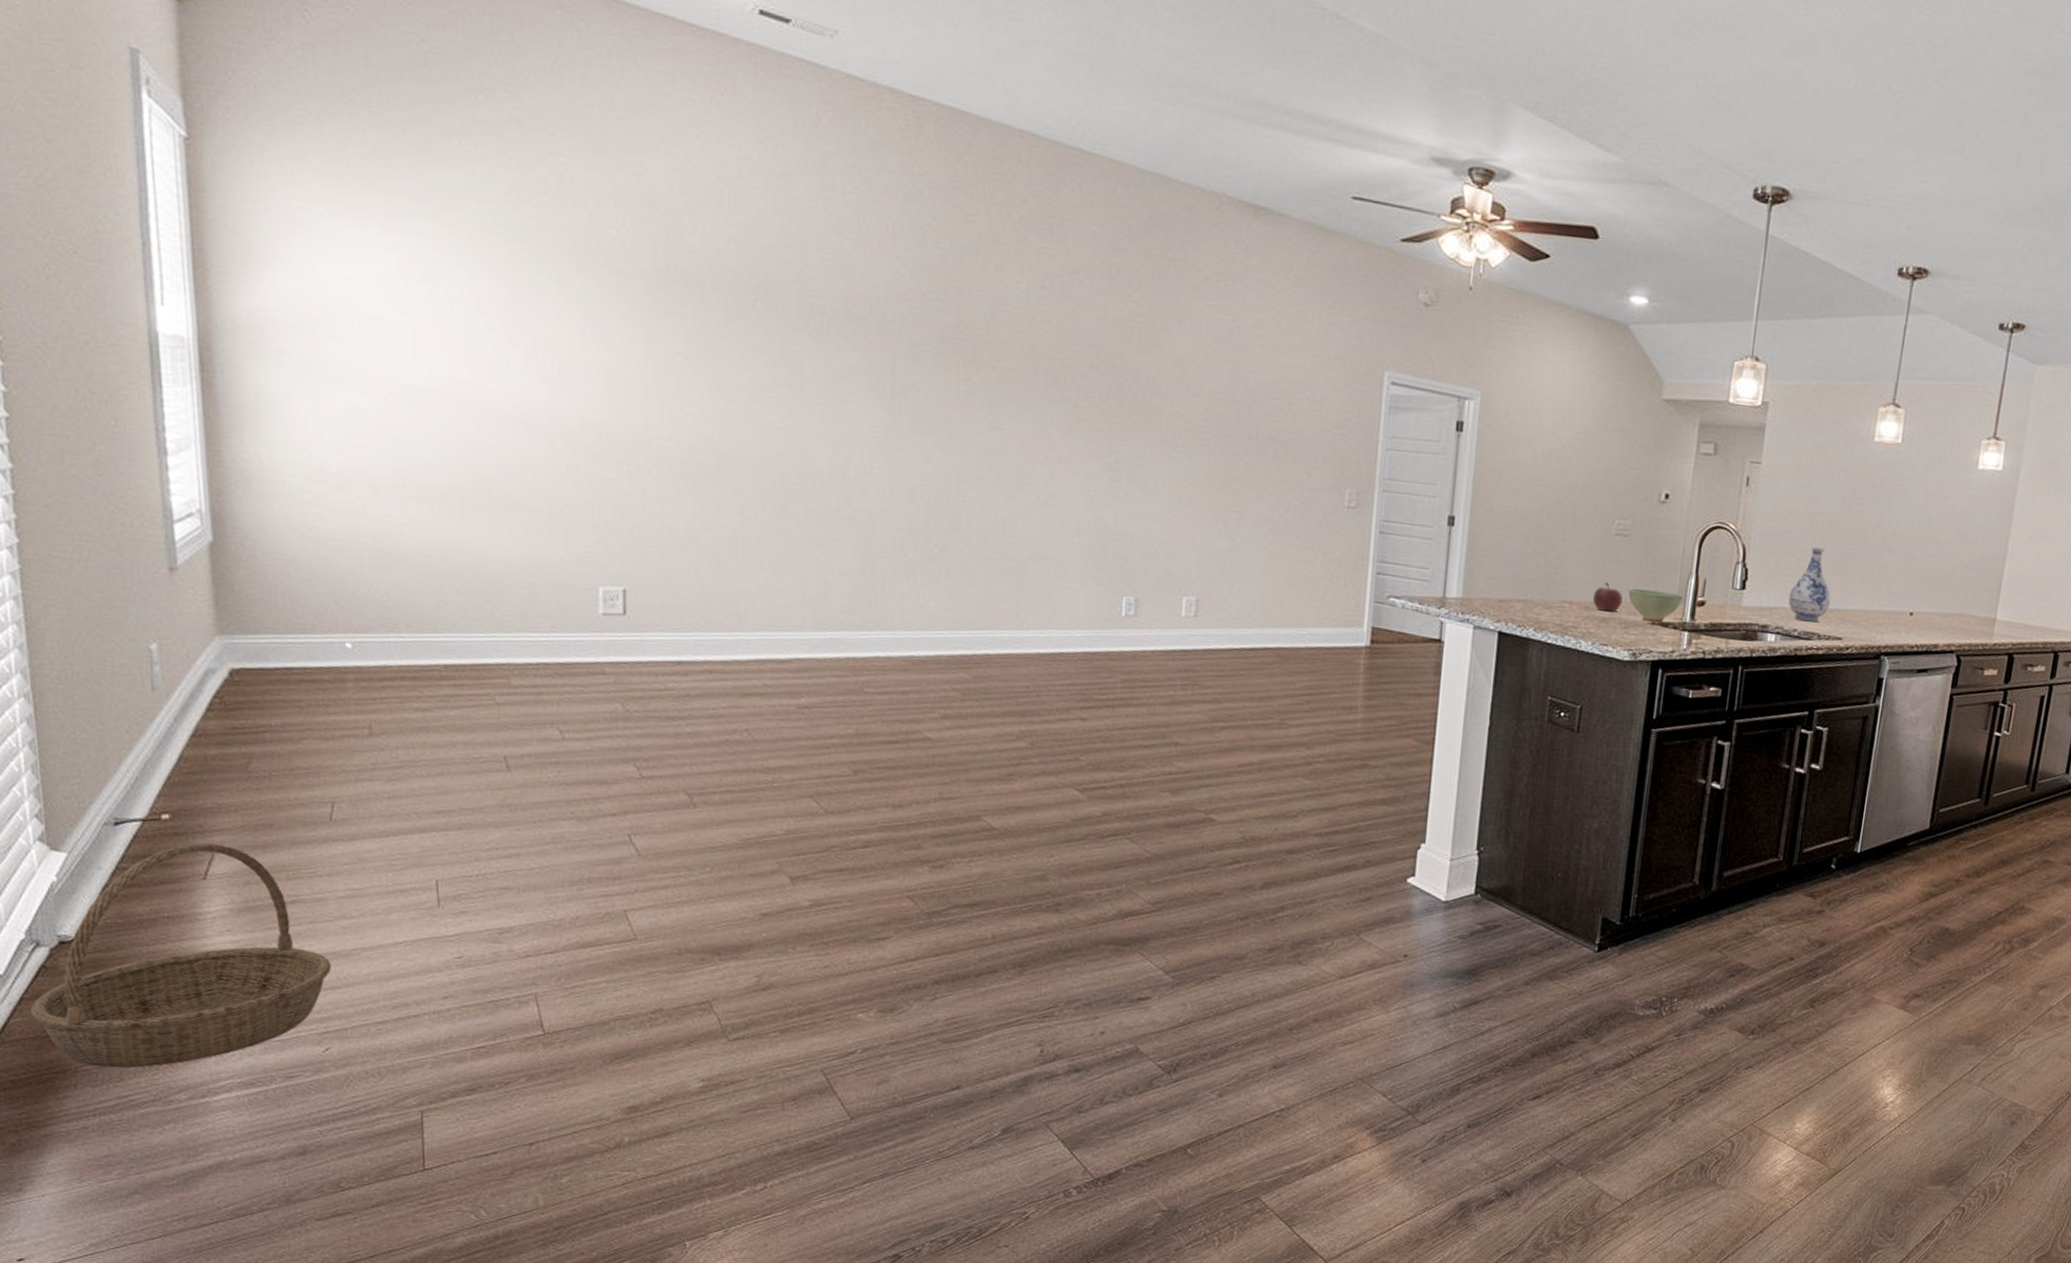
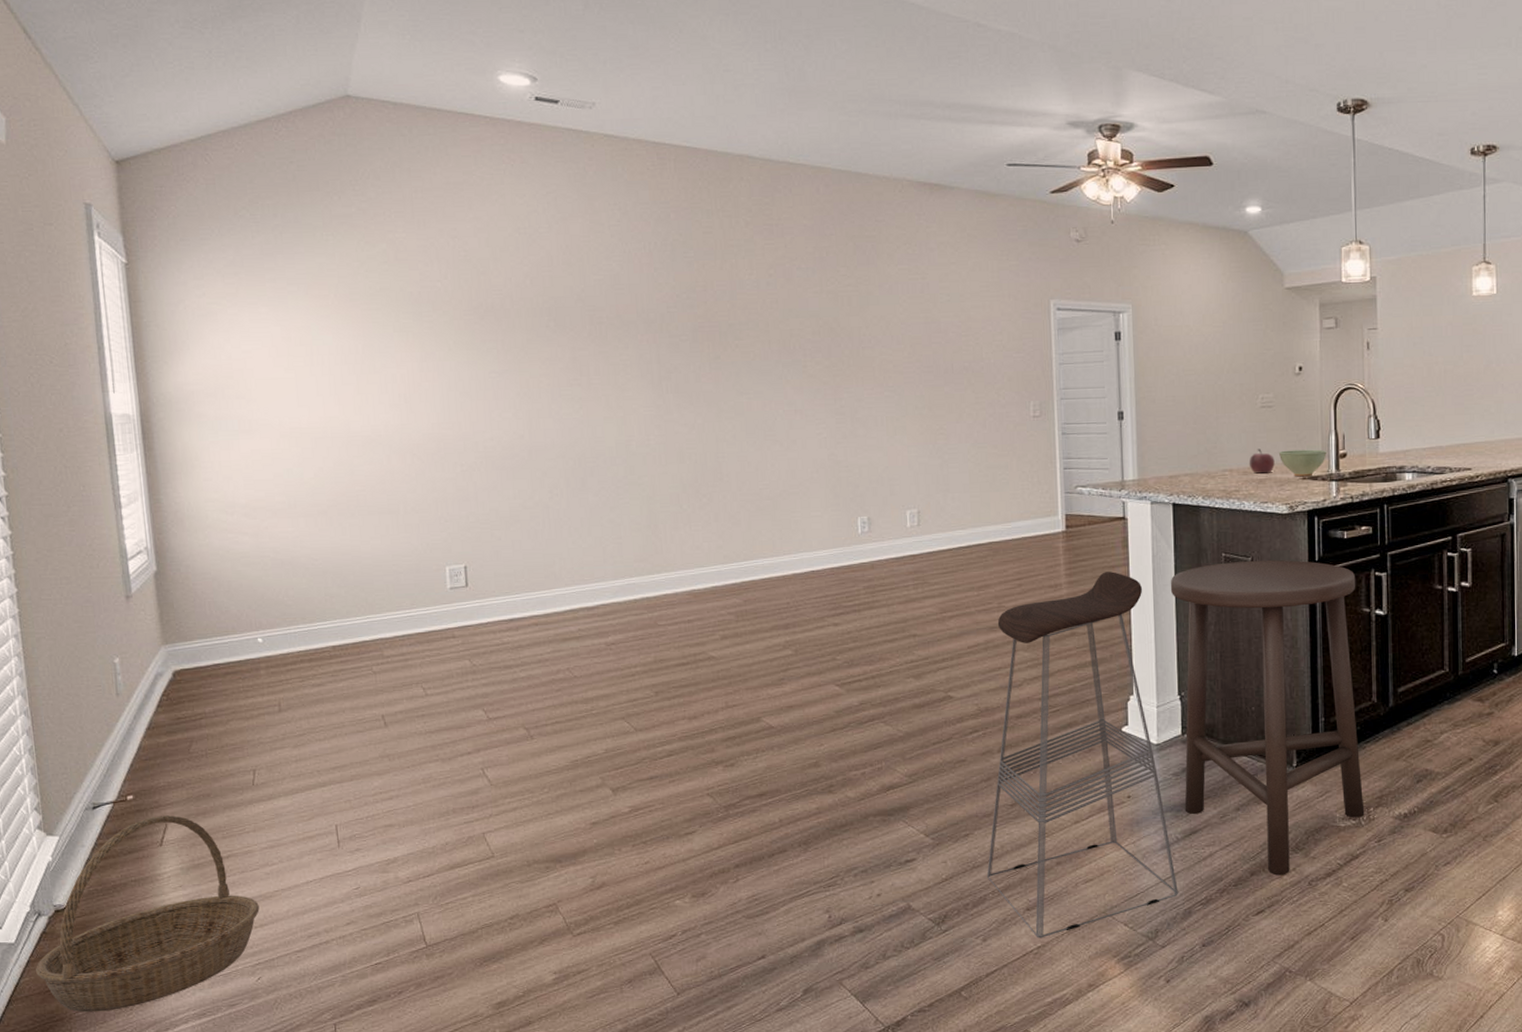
bar stool: none [1231,699,1452,1100] -> present [986,571,1178,938]
bar stool: none [1467,707,1696,1060] -> present [1170,560,1365,876]
vase: present [1788,547,1831,623] -> none [1419,393,1456,458]

